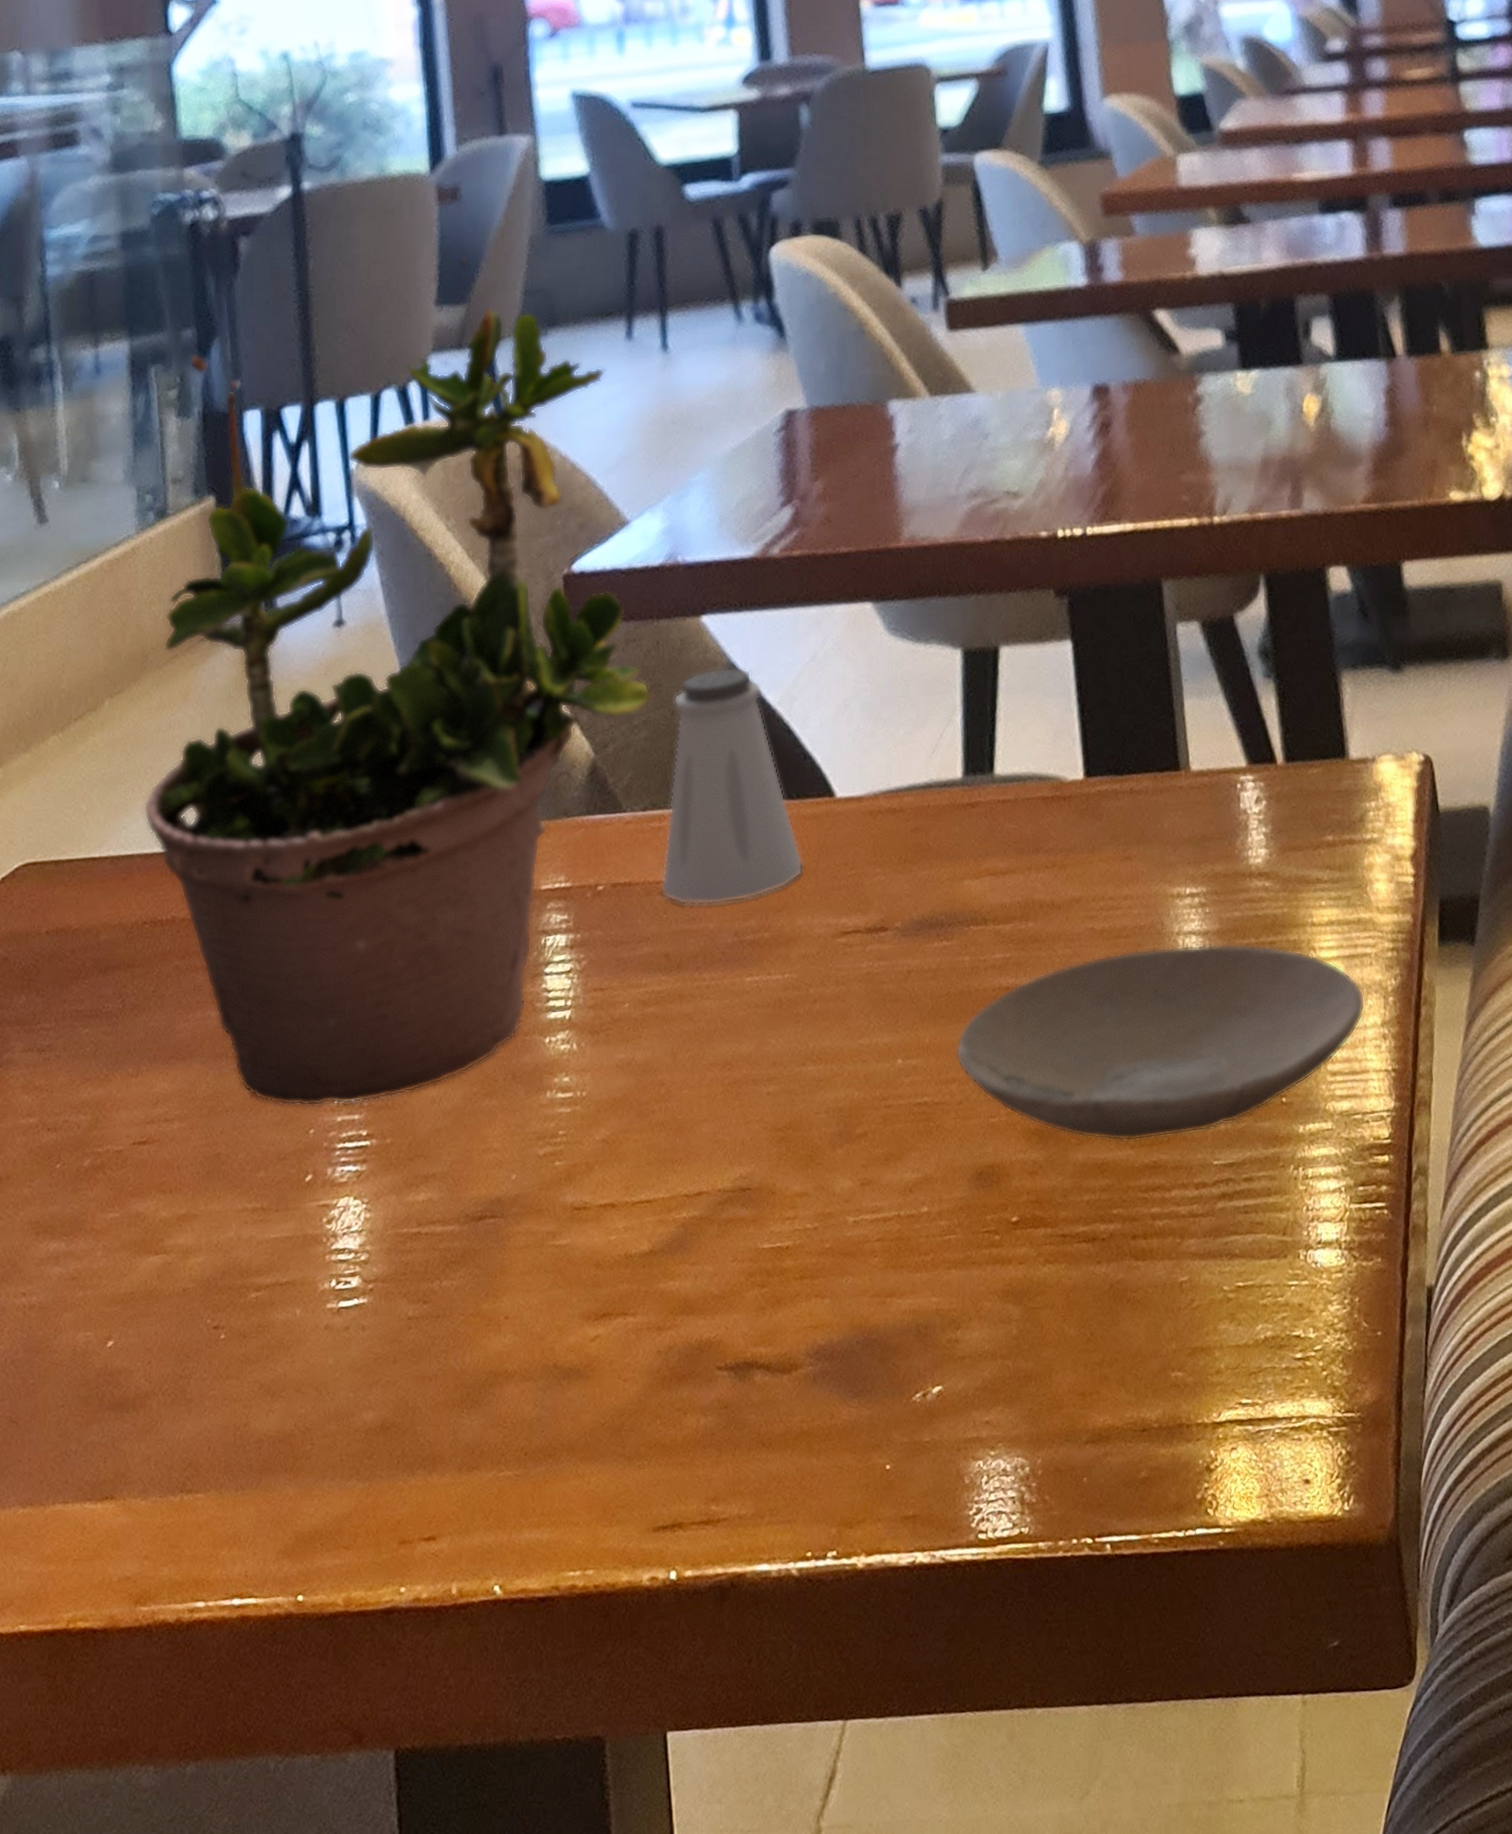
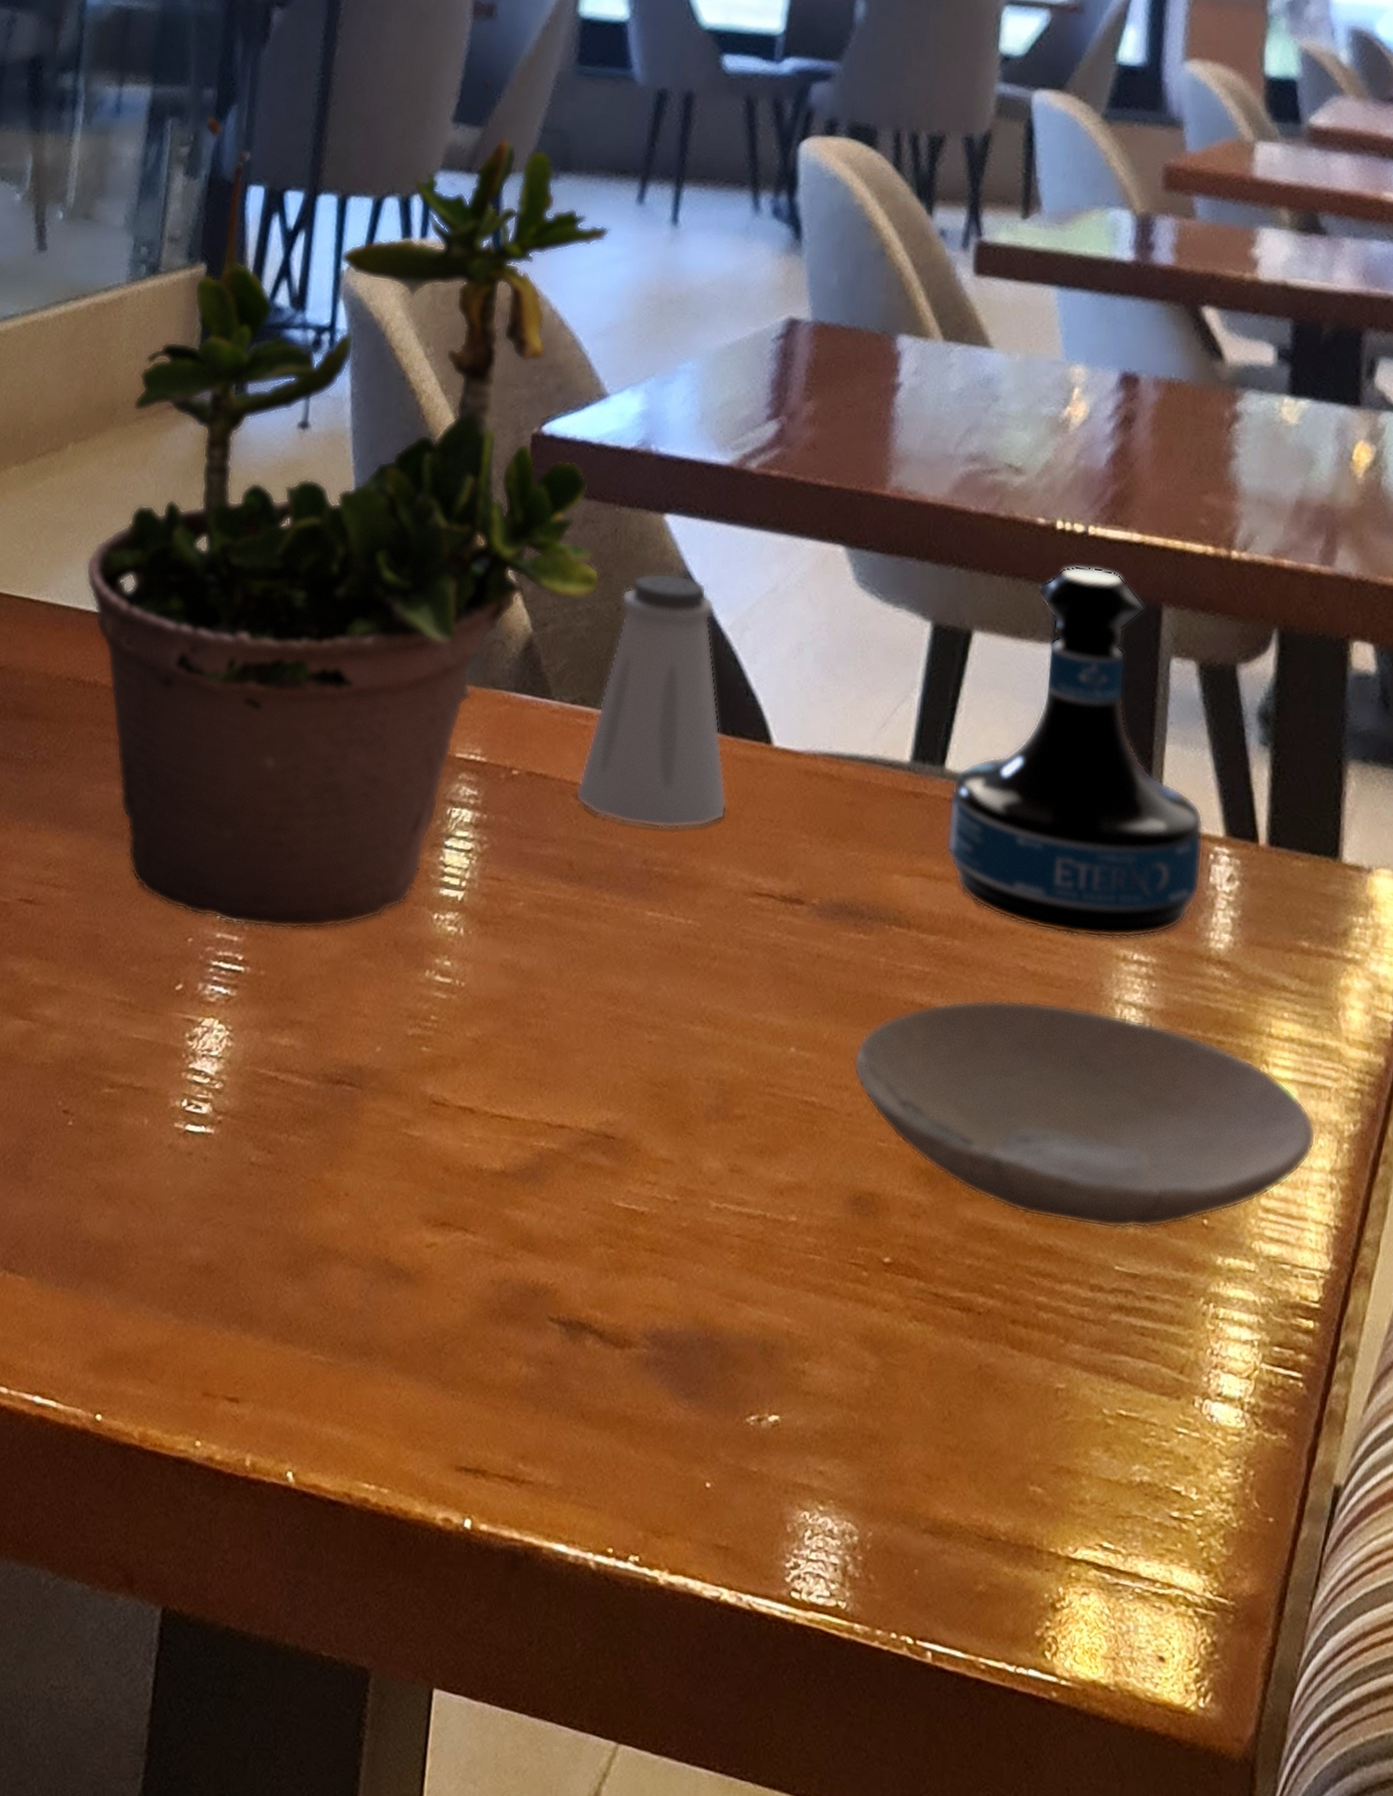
tequila bottle: none [1002,562,1234,891] -> present [946,566,1204,939]

